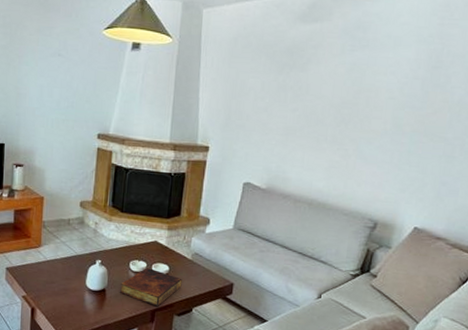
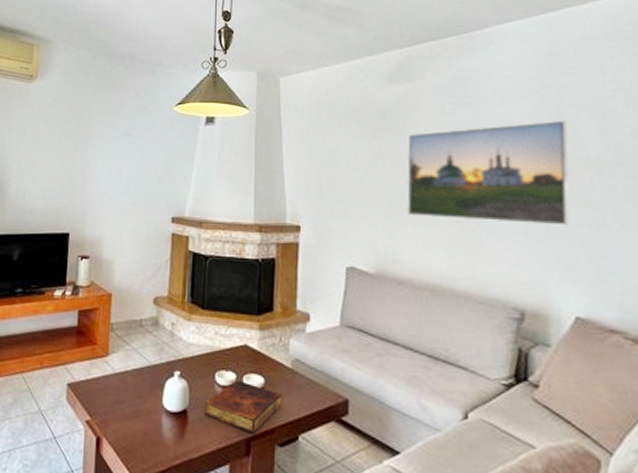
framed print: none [300,66,442,157] -> present [406,120,569,226]

